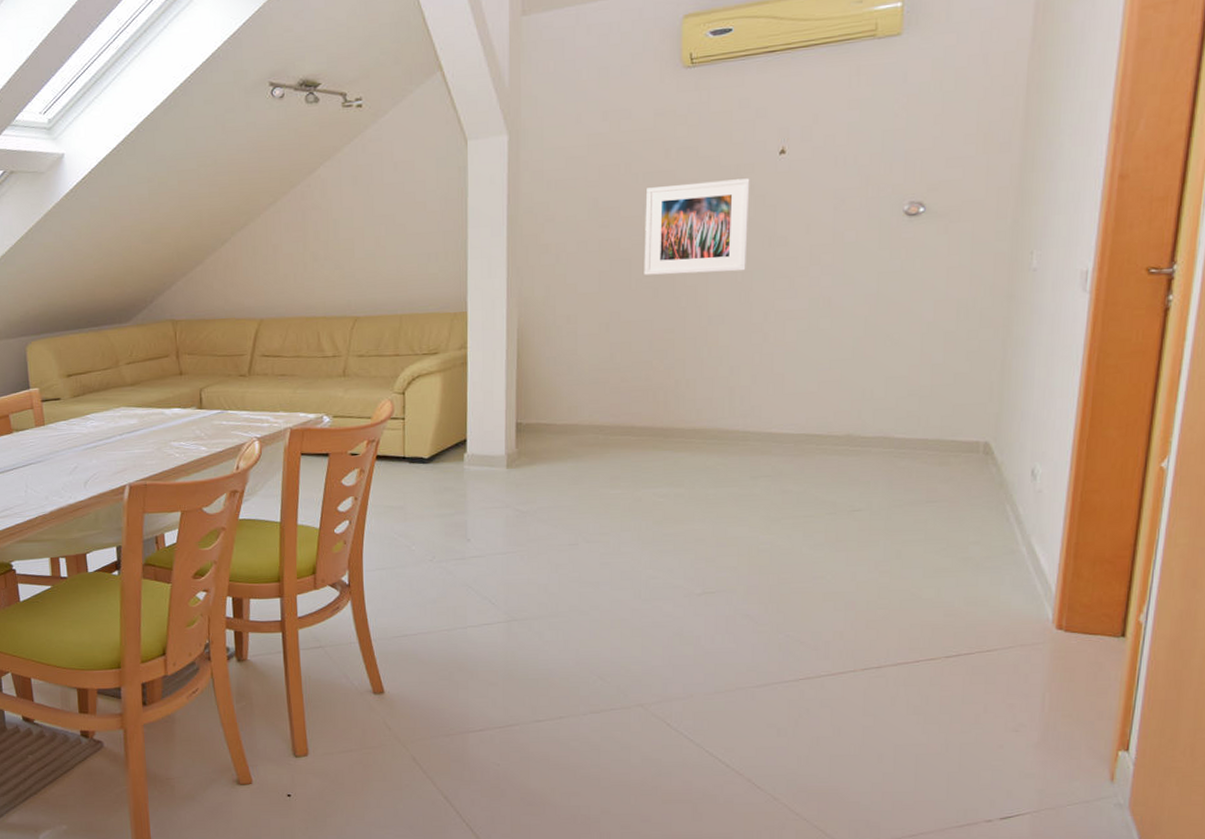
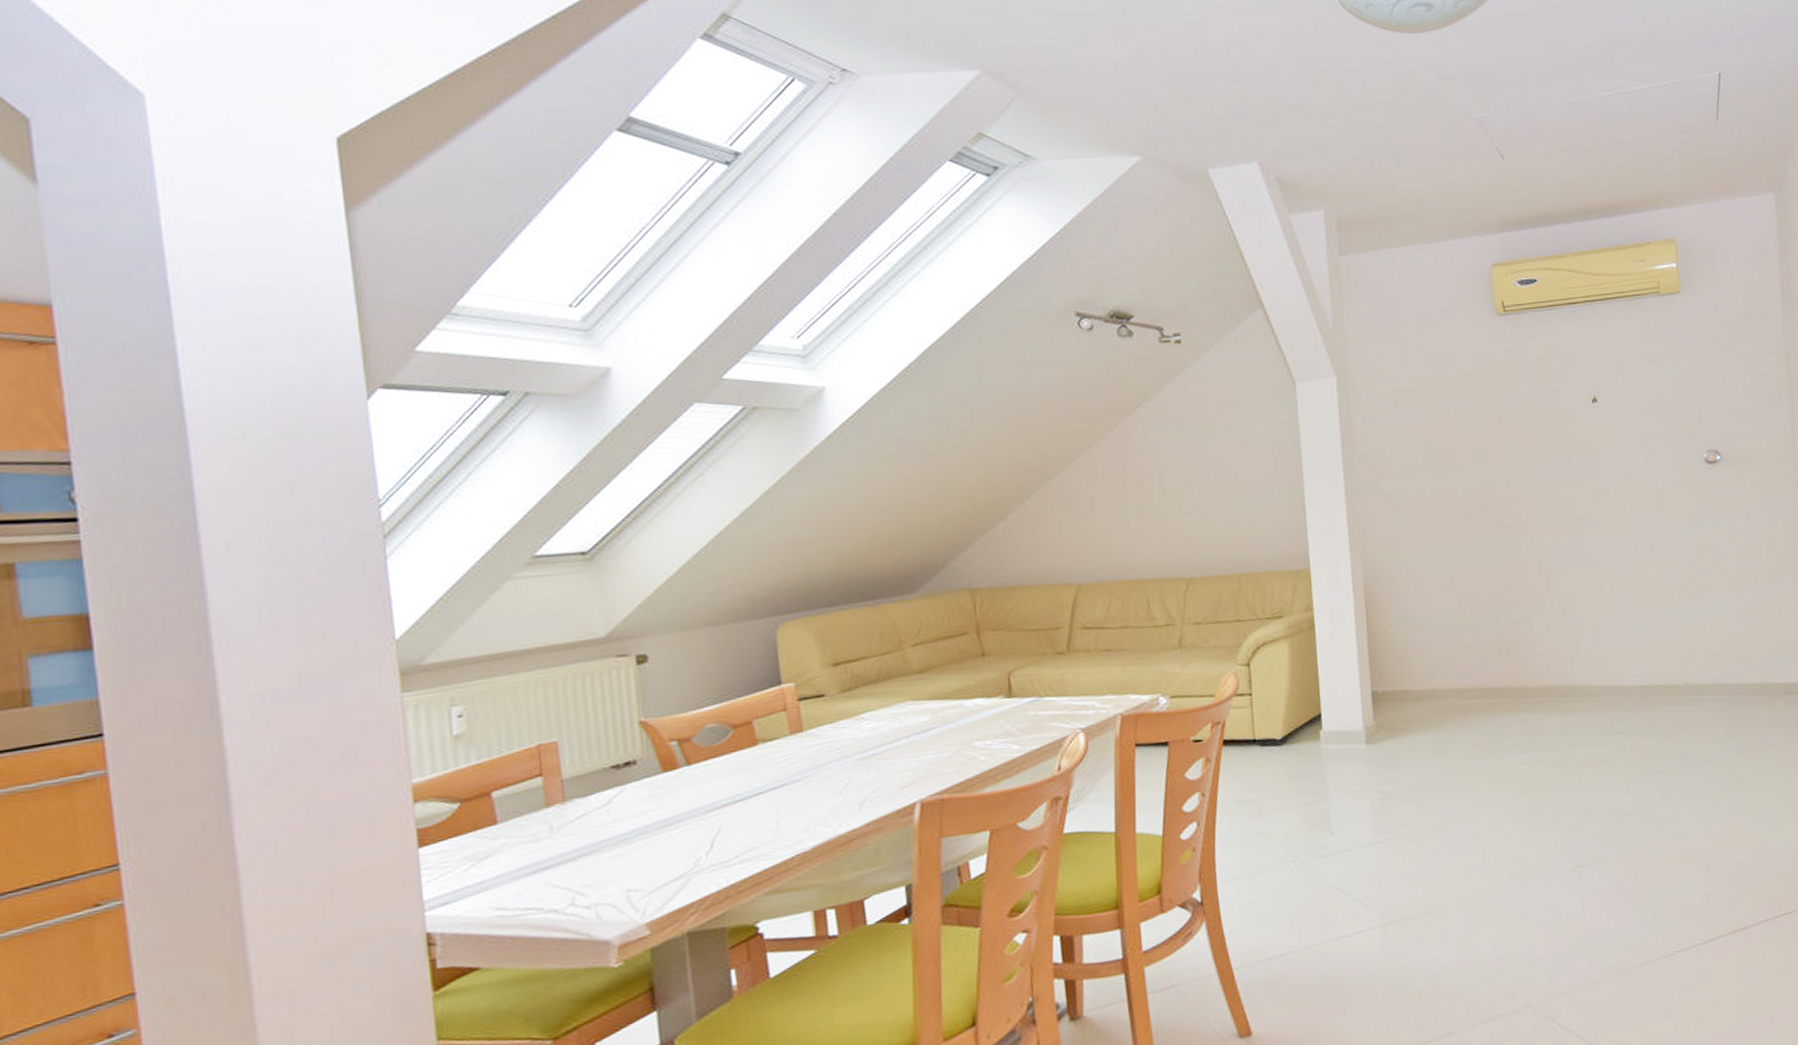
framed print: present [644,178,750,275] -> none [1476,426,1576,525]

